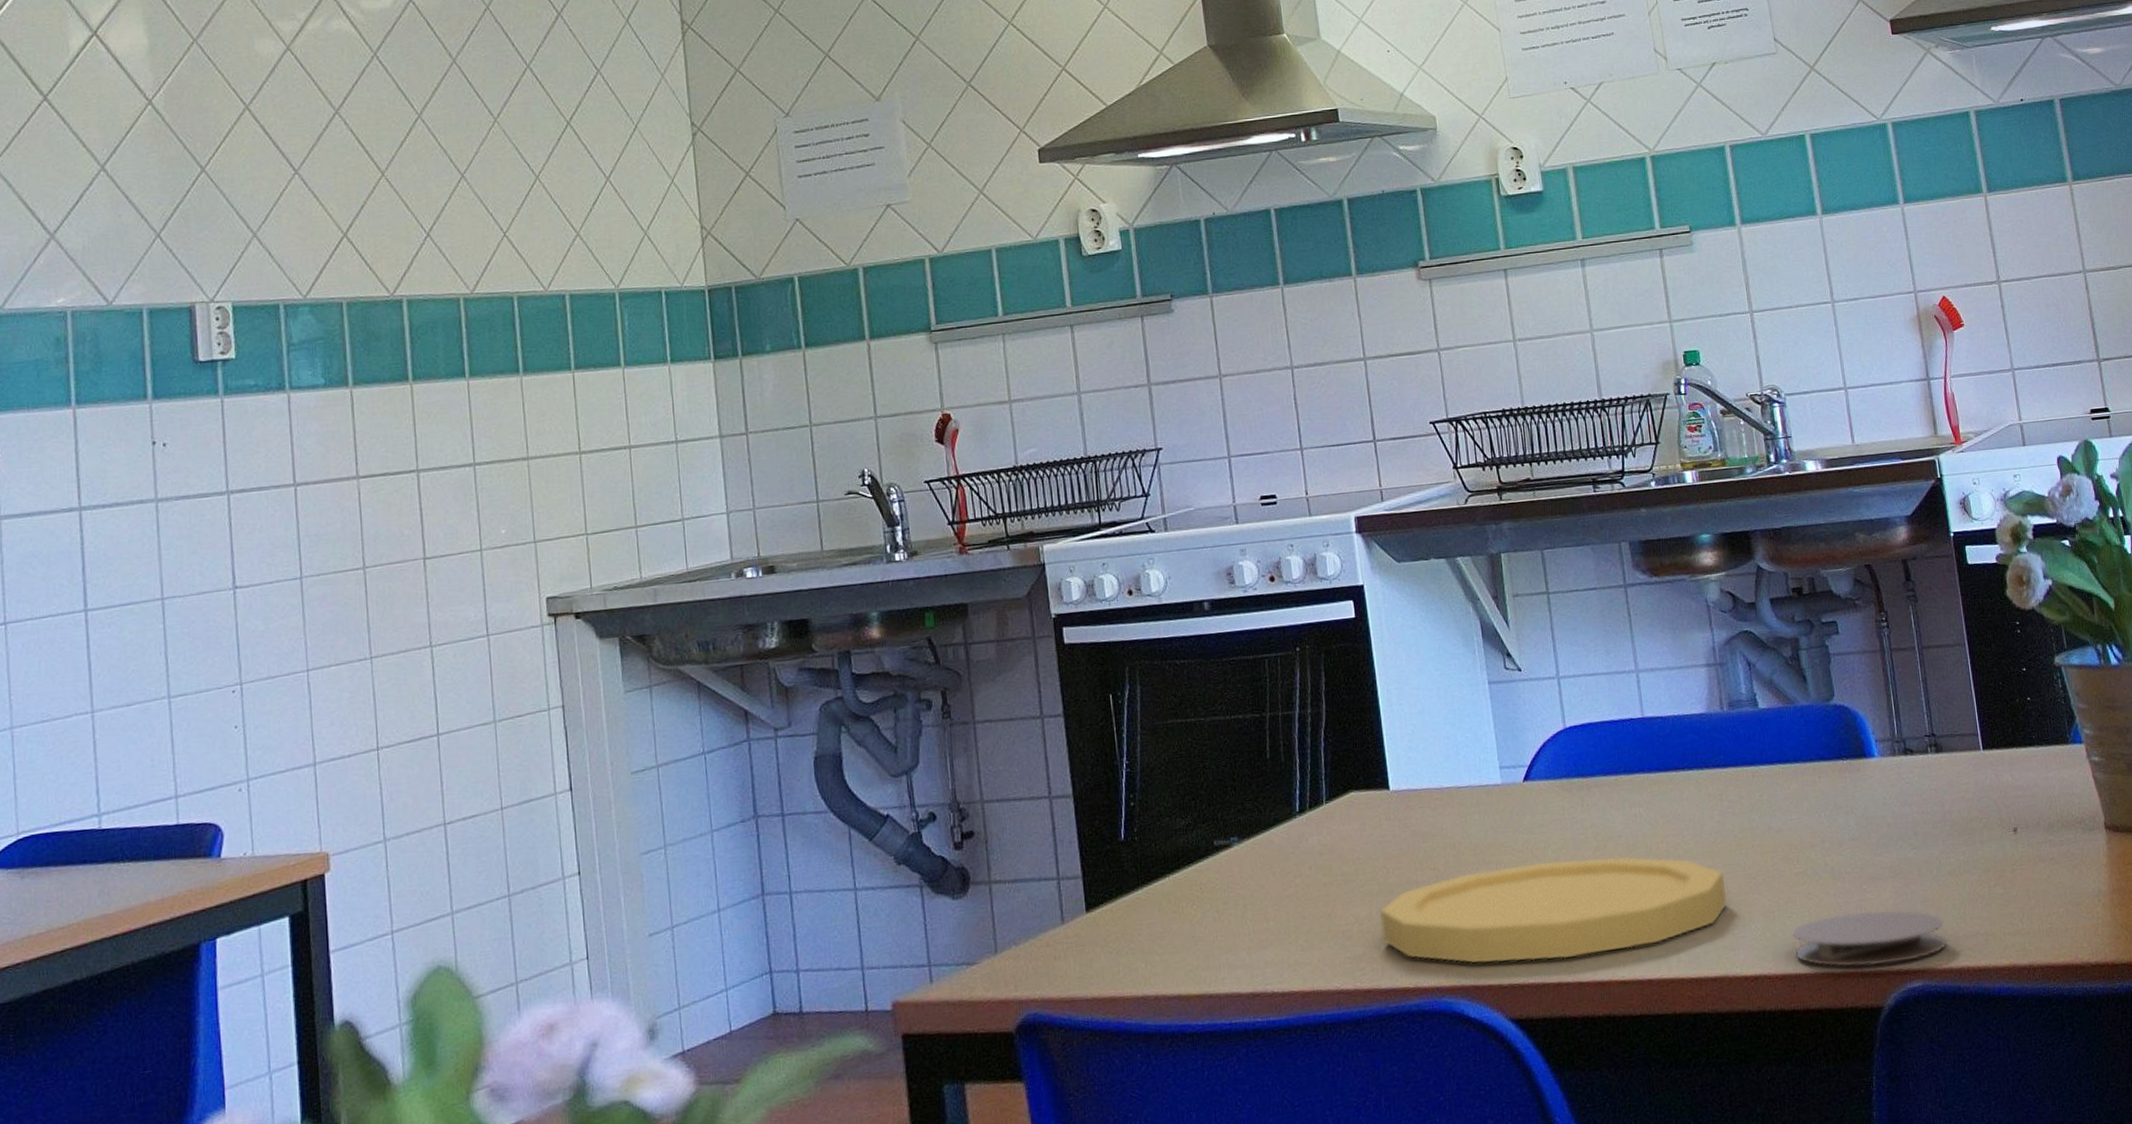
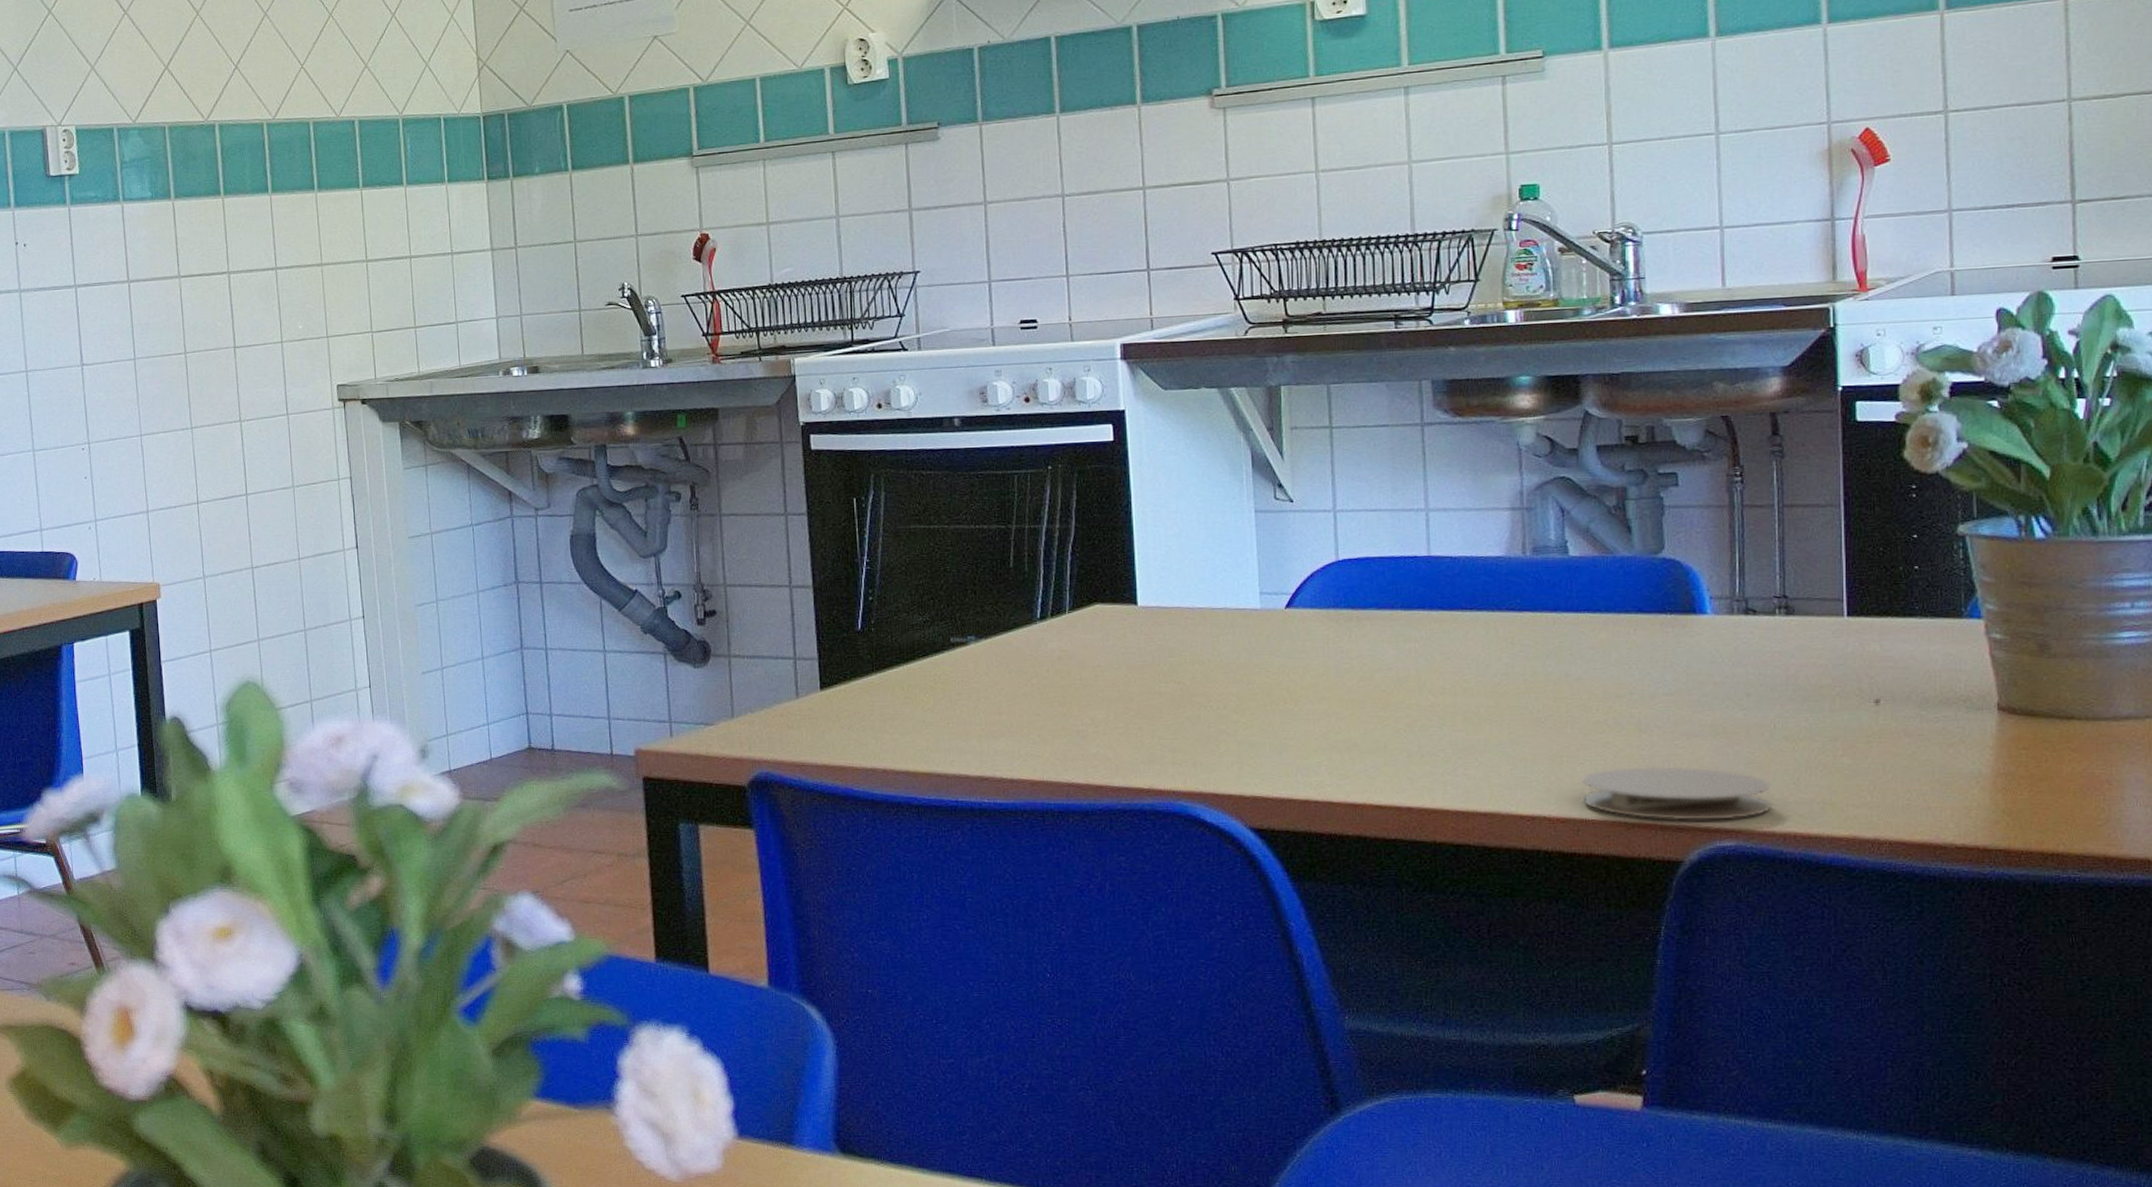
plate: present [1379,856,1728,964] -> none [1117,686,1508,779]

